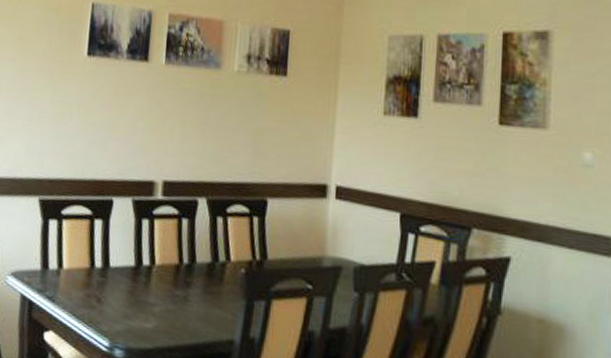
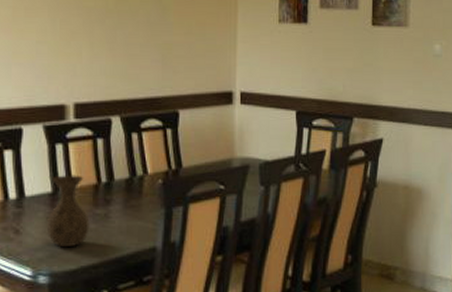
vase: none [126,250,169,326] -> present [46,175,90,248]

